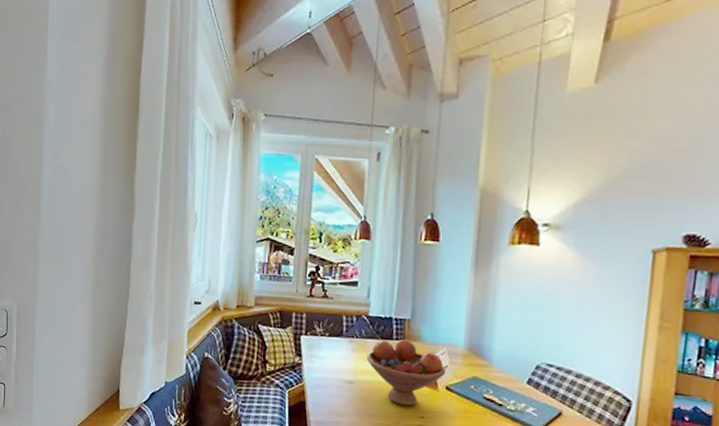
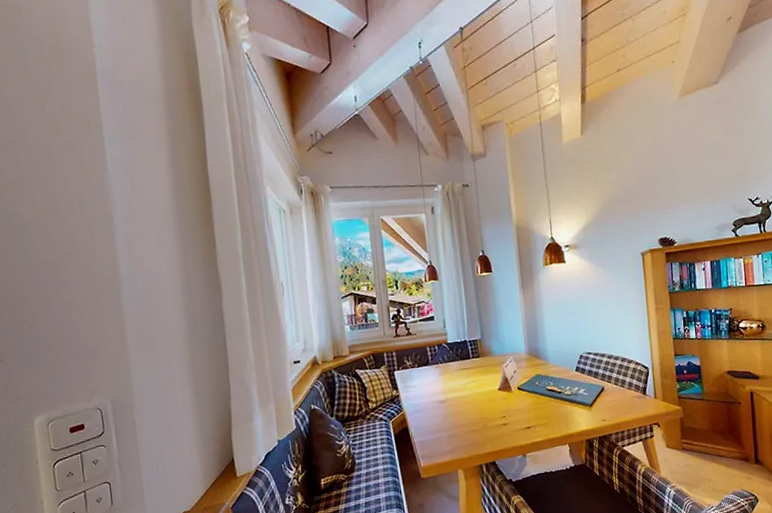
fruit bowl: present [366,339,446,407] -> none [452,355,515,412]

